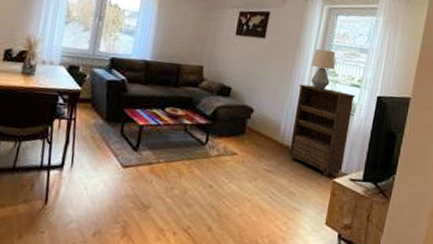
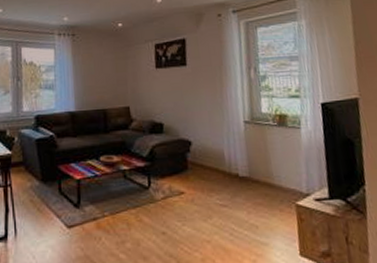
bookshelf: present [289,84,356,177] -> none [233,105,304,201]
lamp: present [311,48,336,90] -> none [240,64,267,108]

